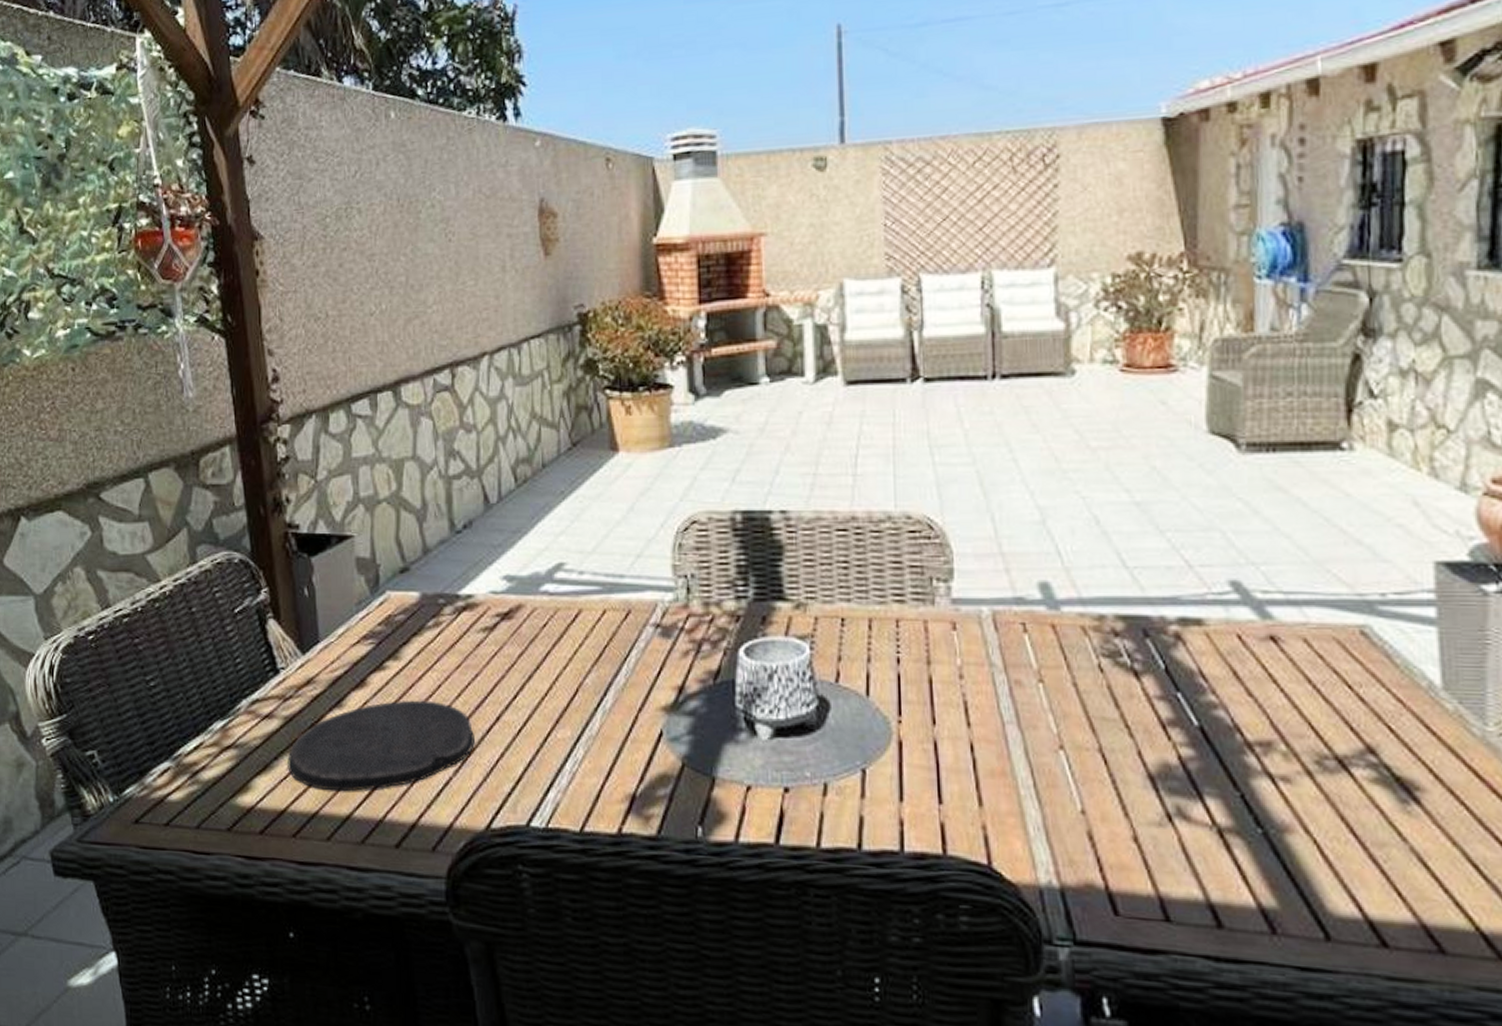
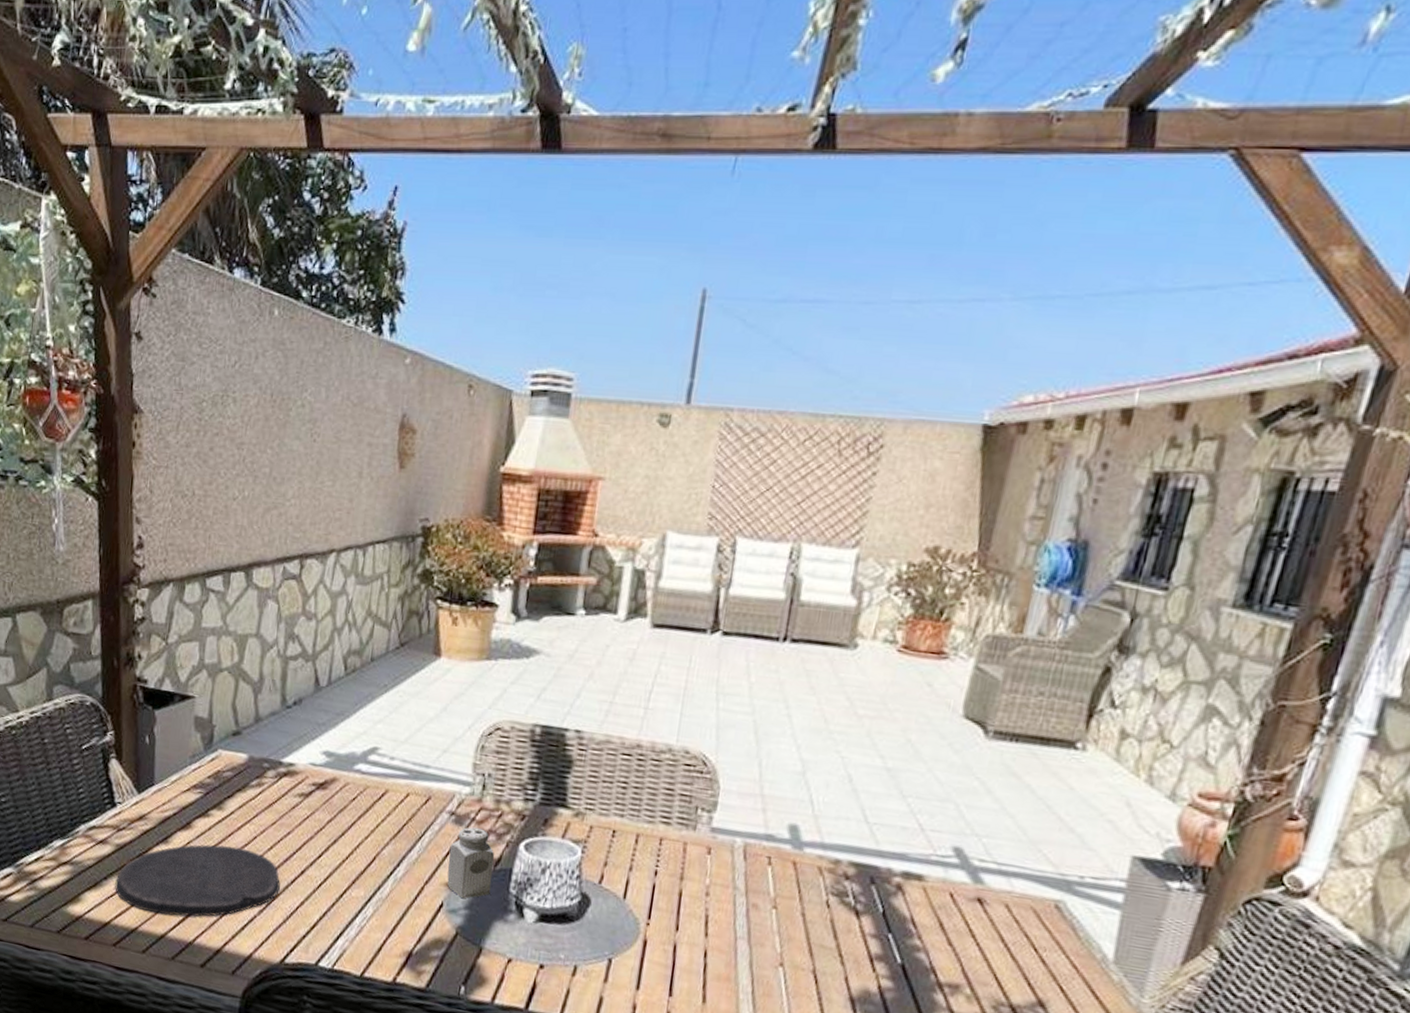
salt shaker: none [660,638,714,723] -> present [447,827,495,899]

